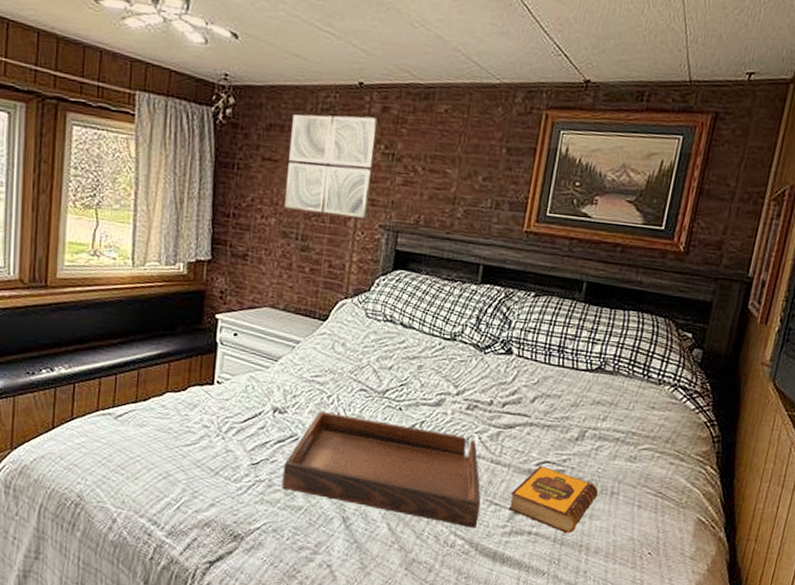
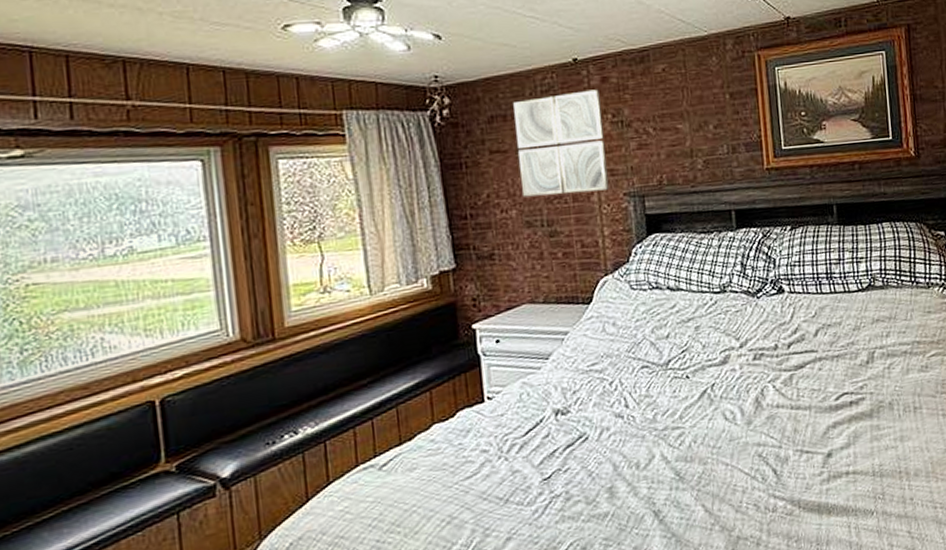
serving tray: present [281,411,481,528] -> none [578,388,794,498]
hardback book: present [508,465,599,533] -> none [818,398,903,464]

